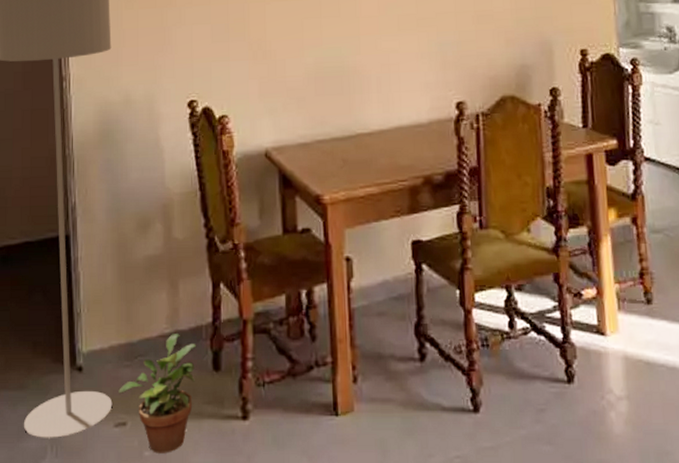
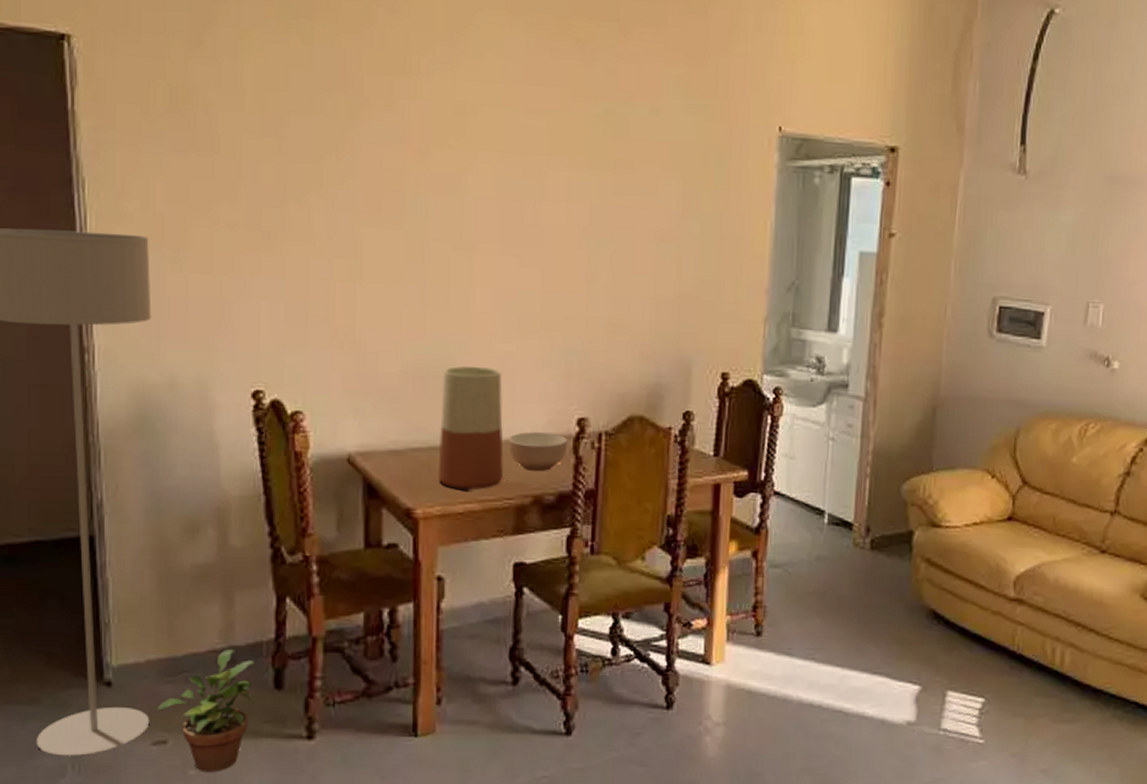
vase: none [338,63,396,176] -> present [438,365,504,490]
bowl: none [398,117,450,154] -> present [508,432,568,472]

